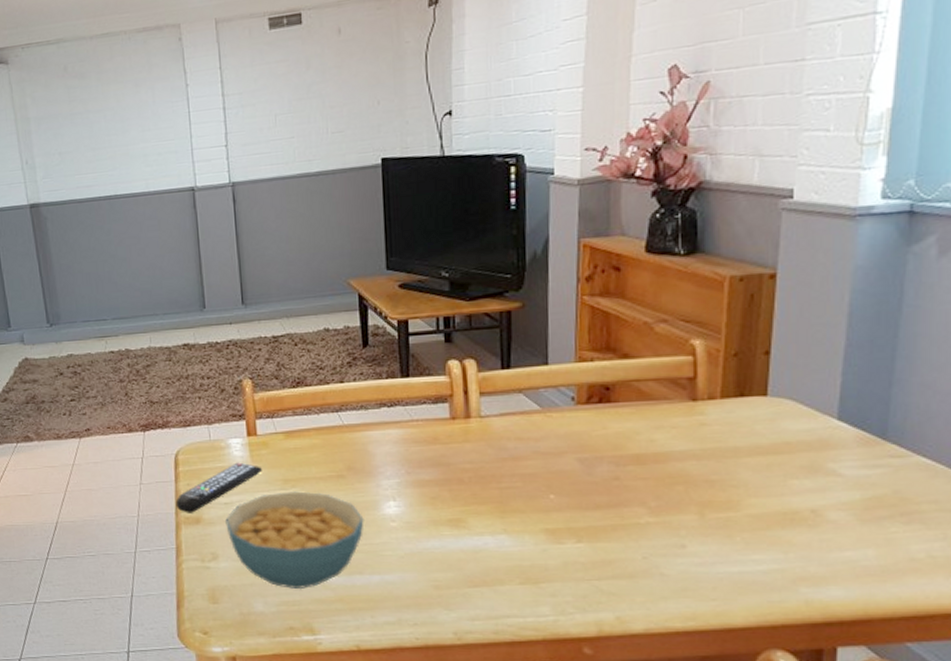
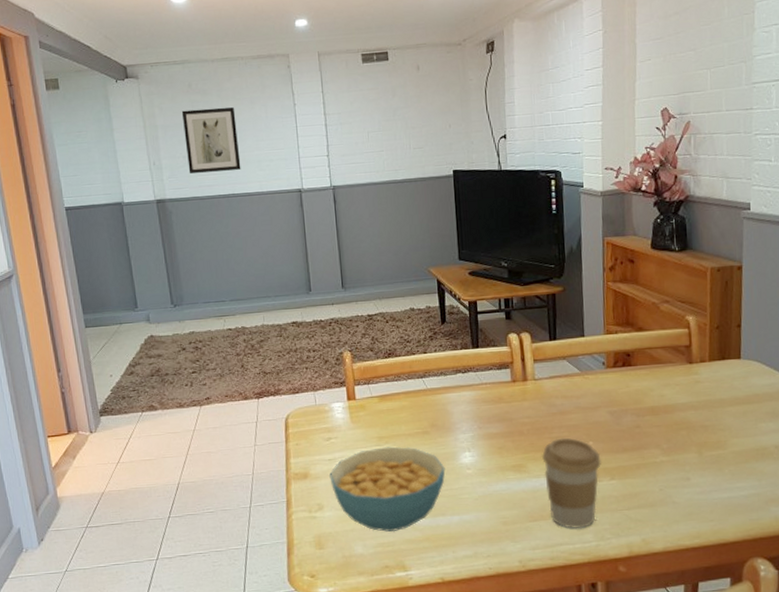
wall art: none [56,92,125,173] -> present [181,107,241,174]
remote control: present [175,462,262,513] -> none [286,423,360,470]
coffee cup: none [486,488,565,600] -> present [541,437,601,529]

